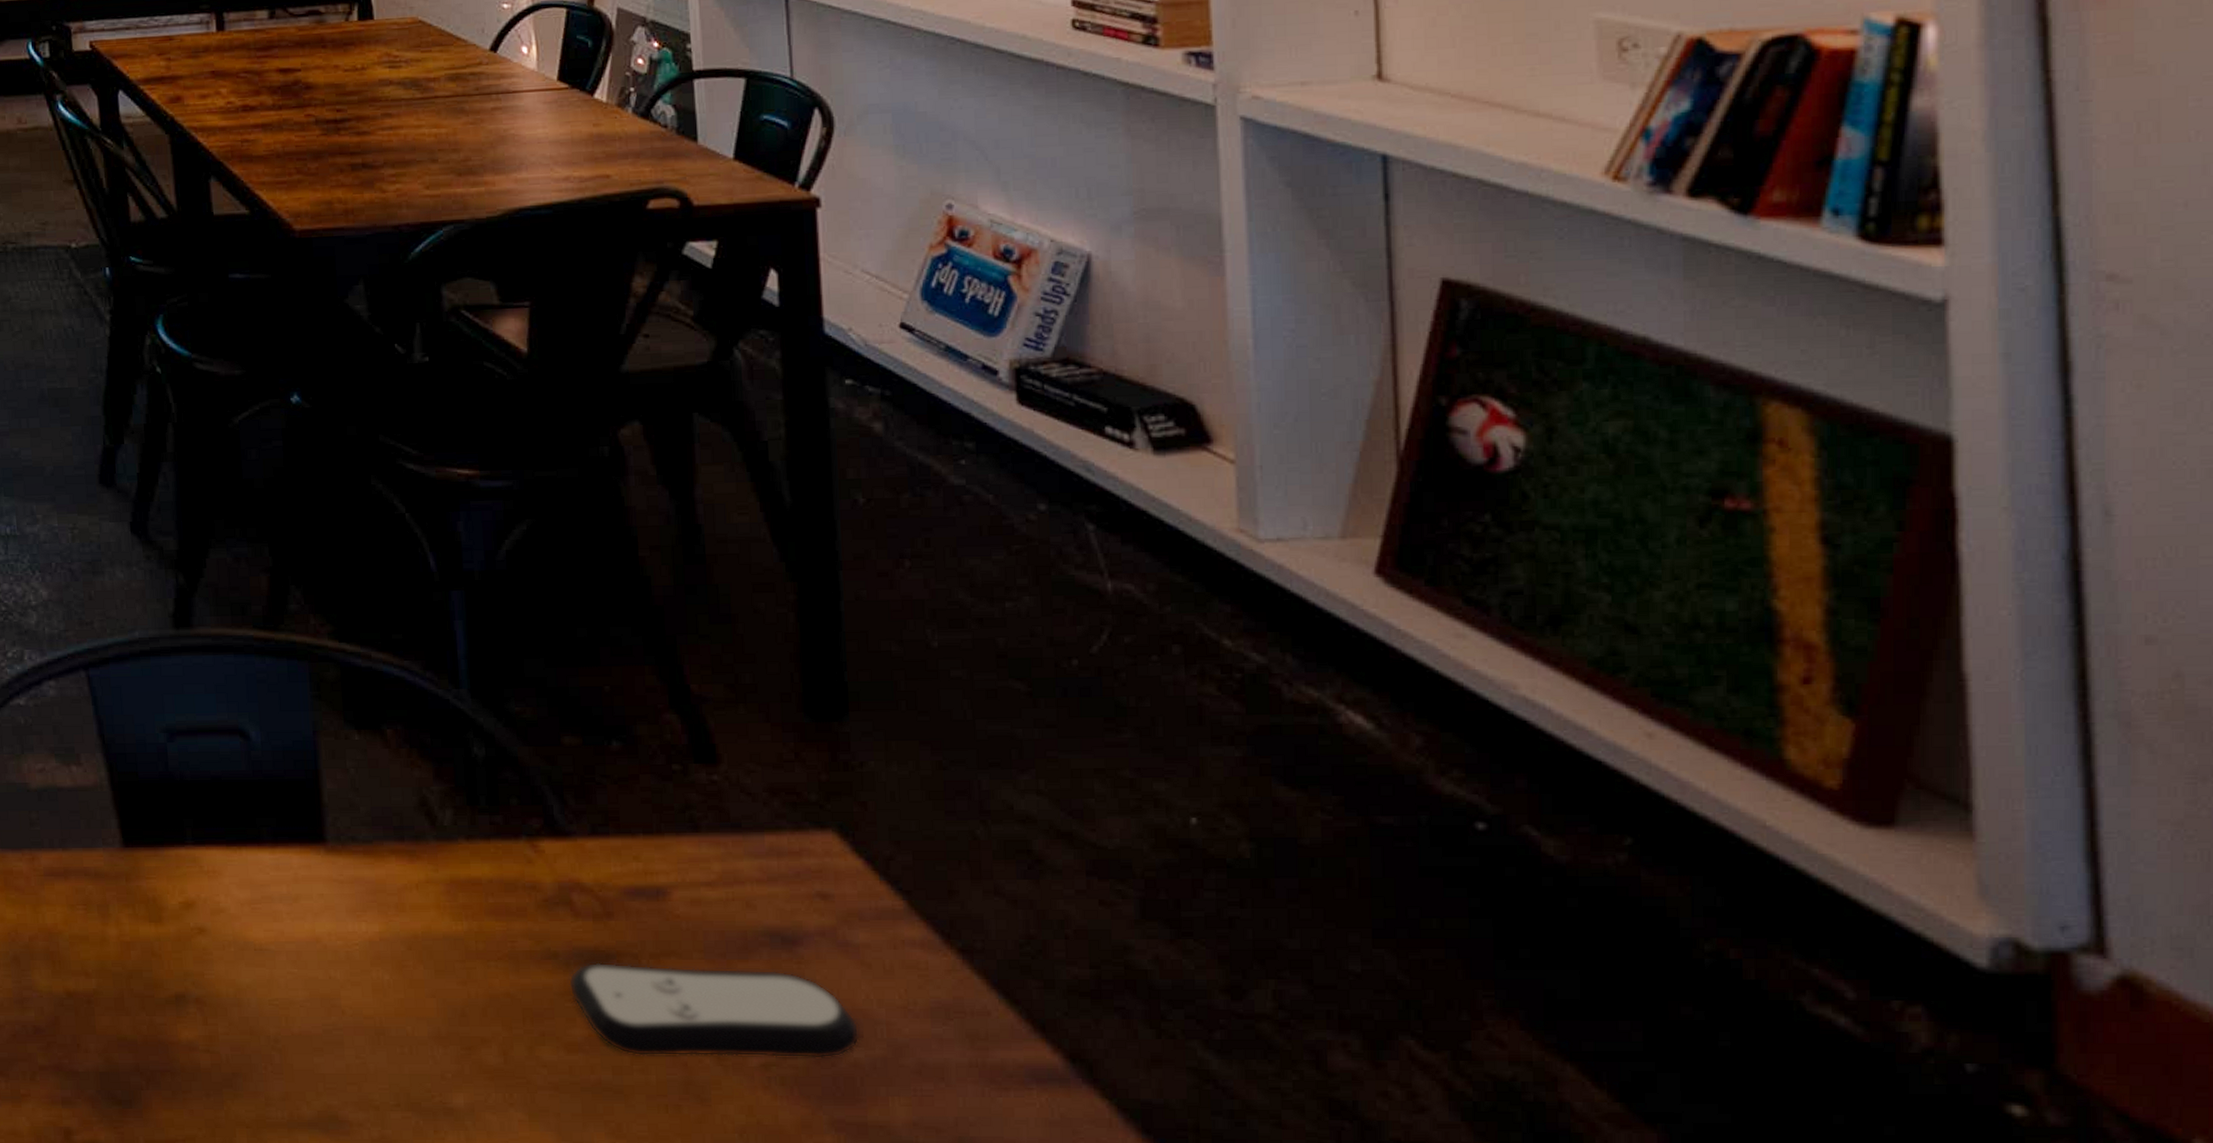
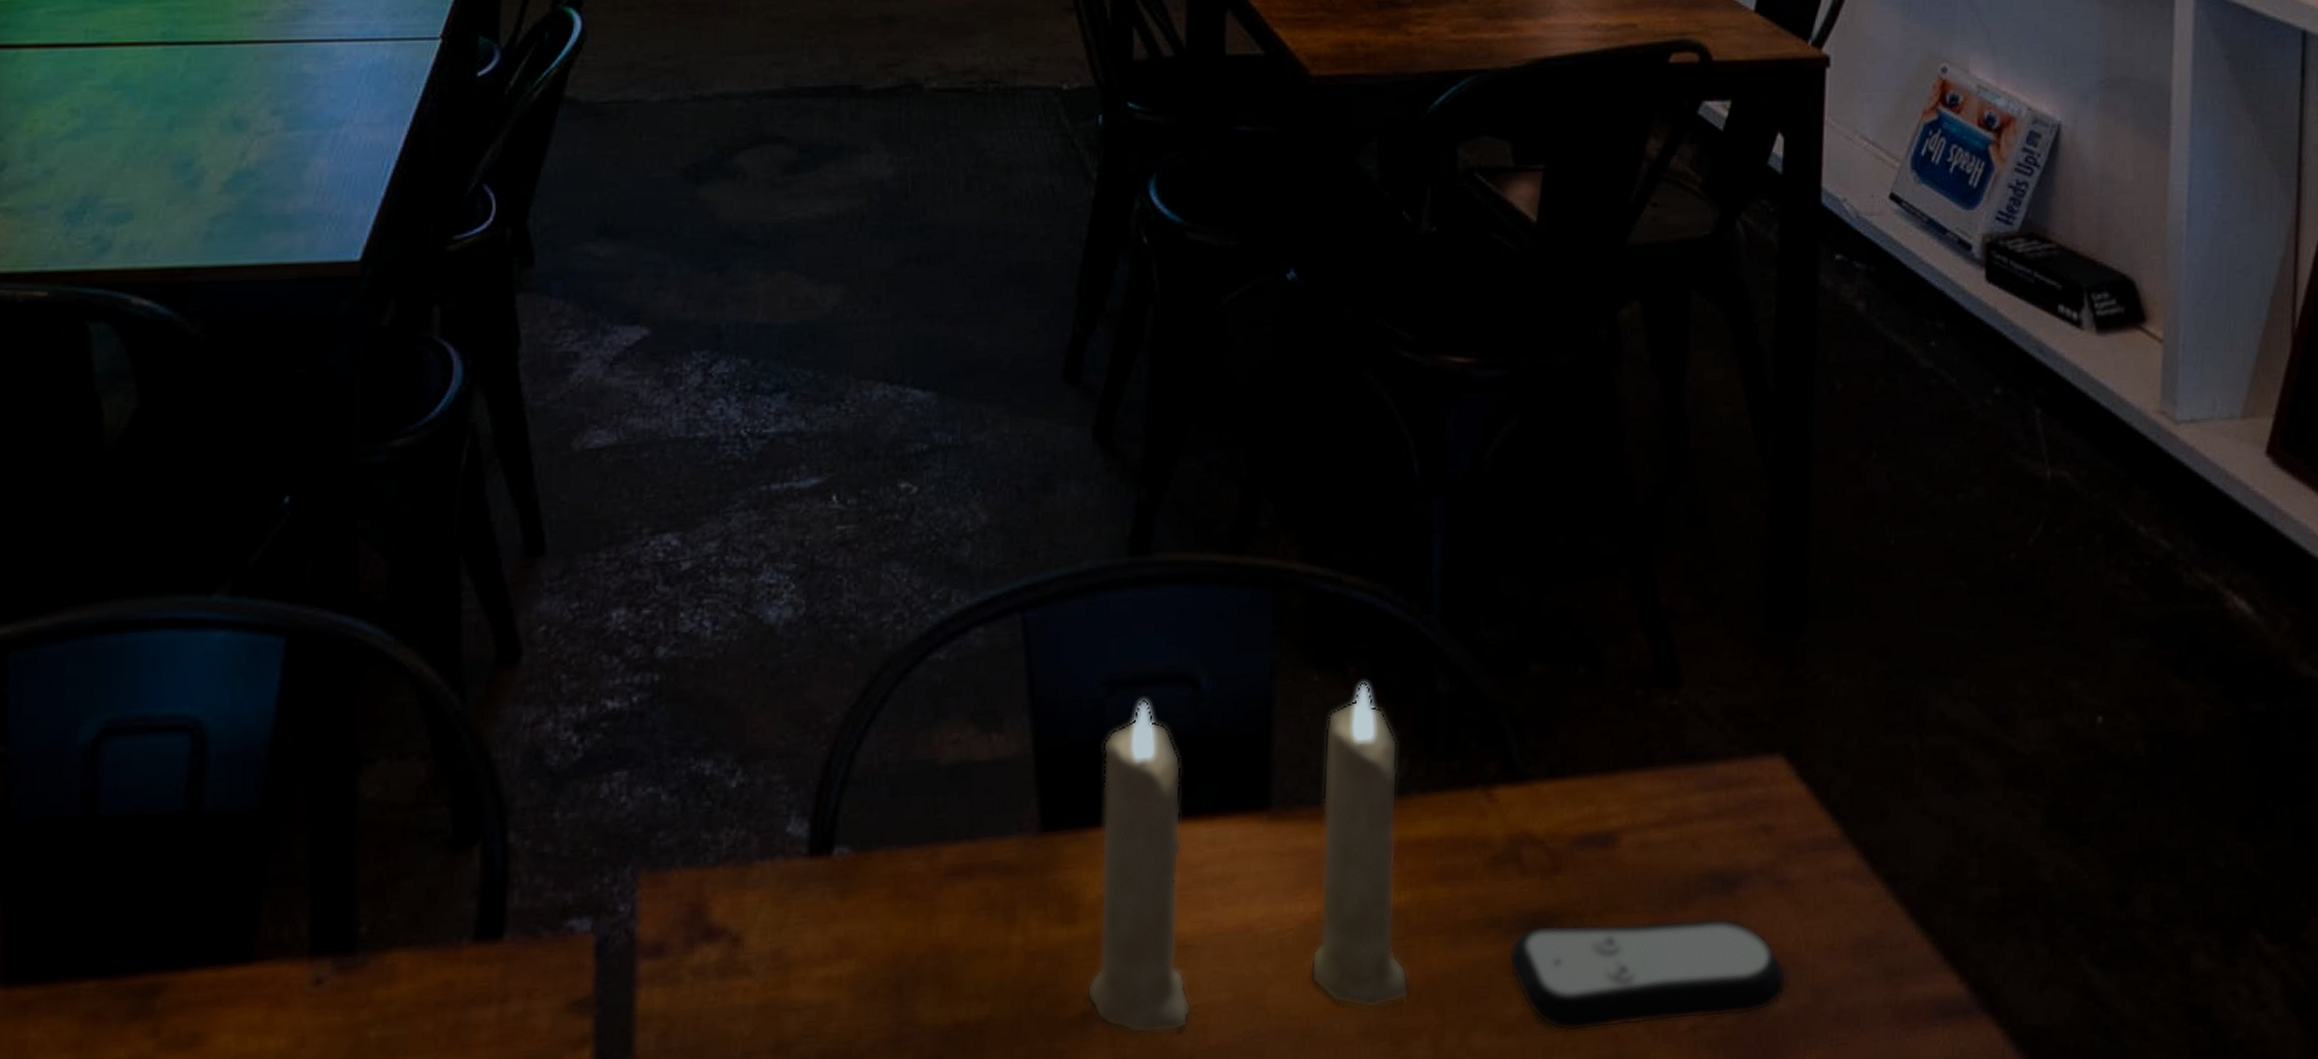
candle: none [168,744,475,1018] -> present [1086,683,1410,1034]

